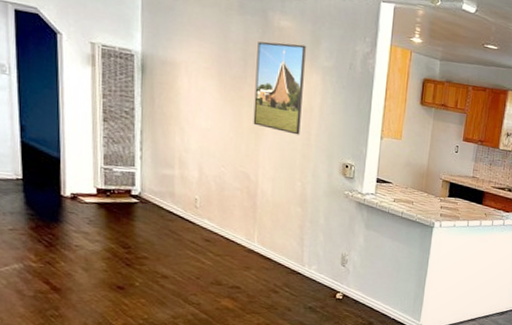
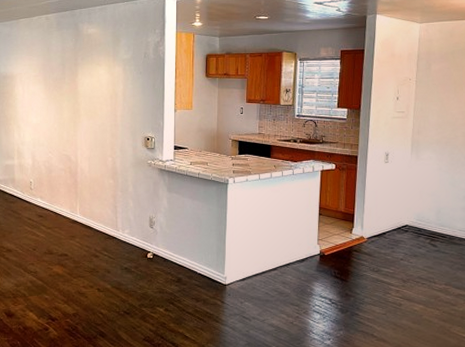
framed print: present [253,41,307,135] -> none [71,45,110,118]

